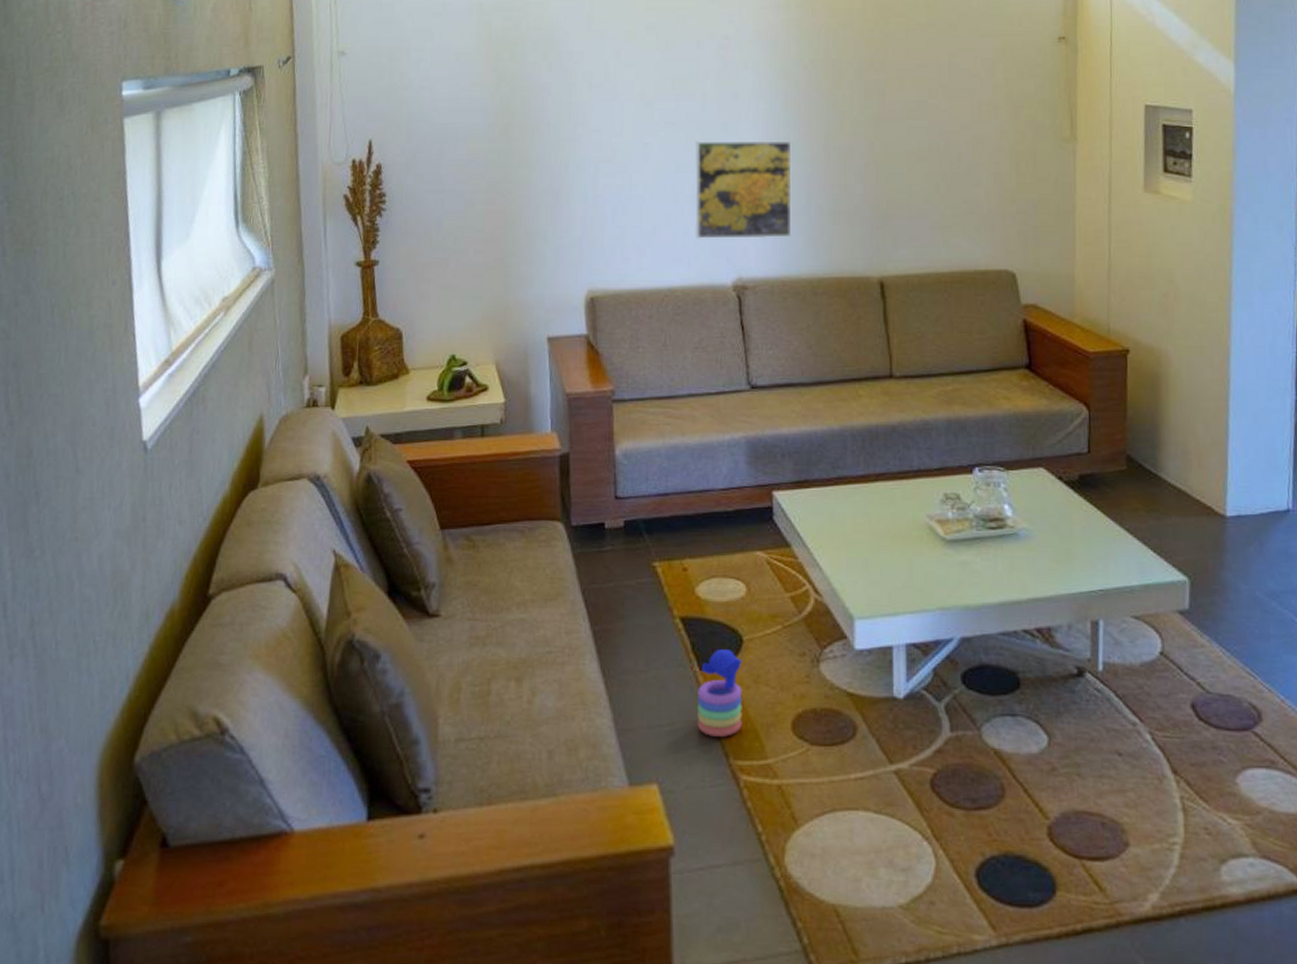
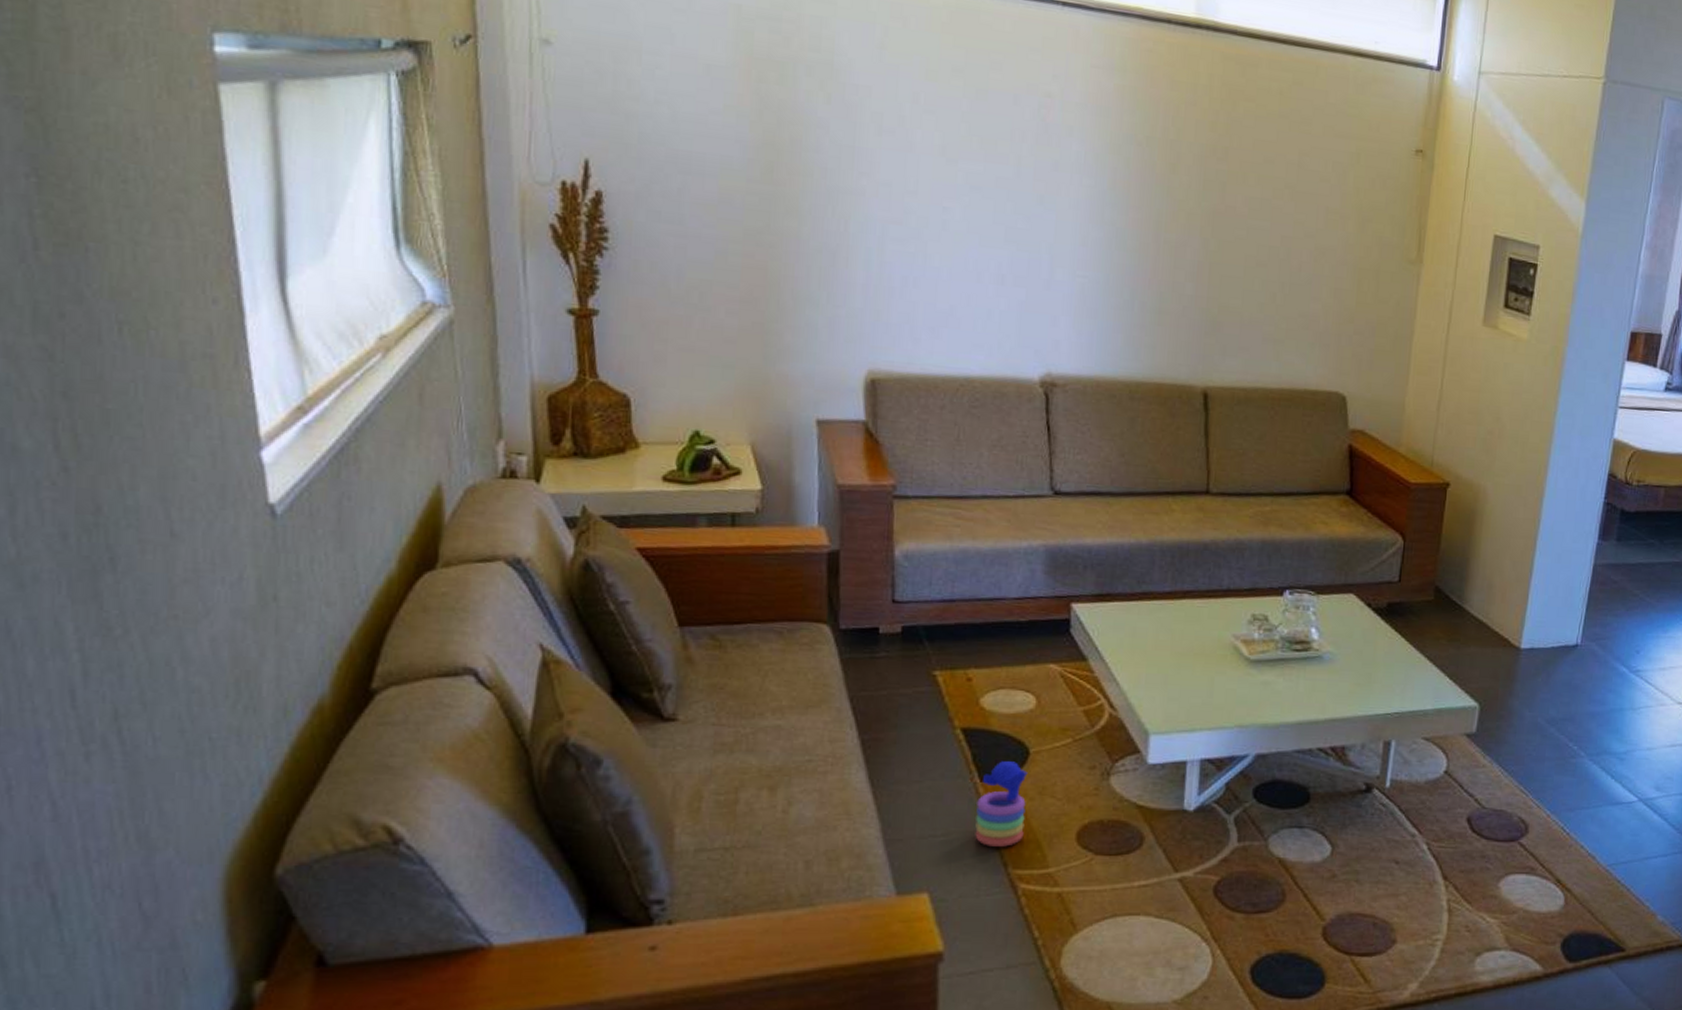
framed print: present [695,141,792,239] -> none [999,212,1118,334]

